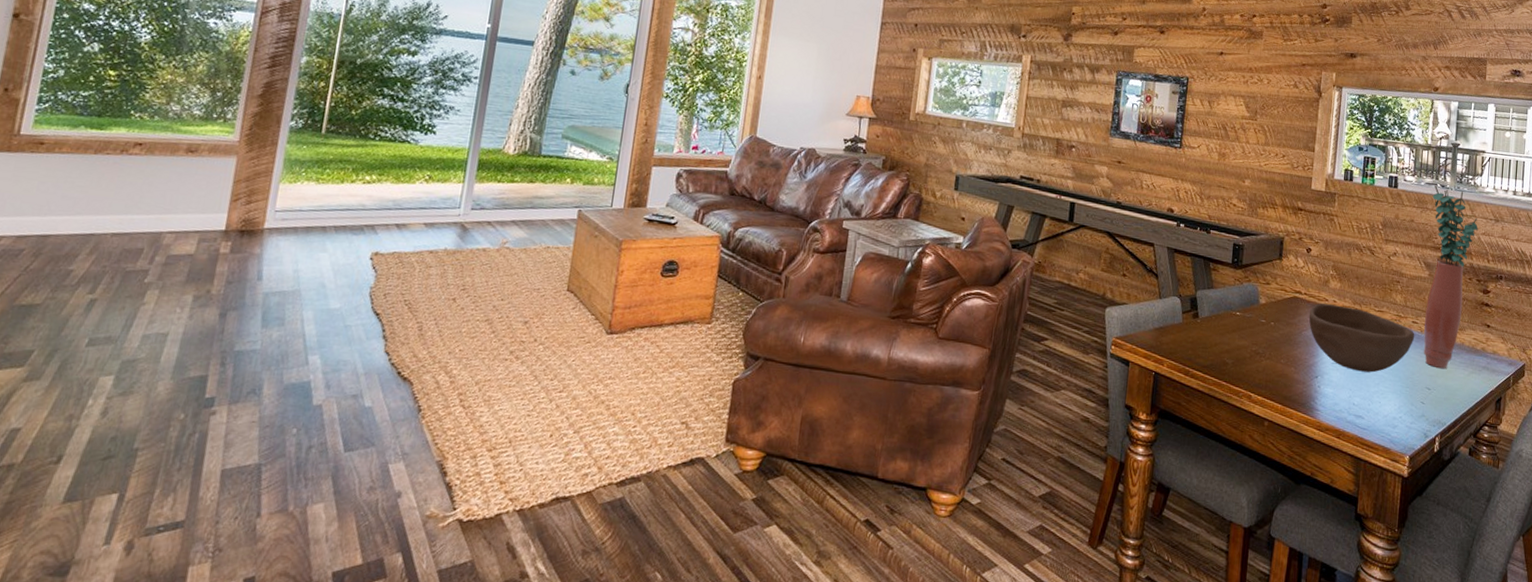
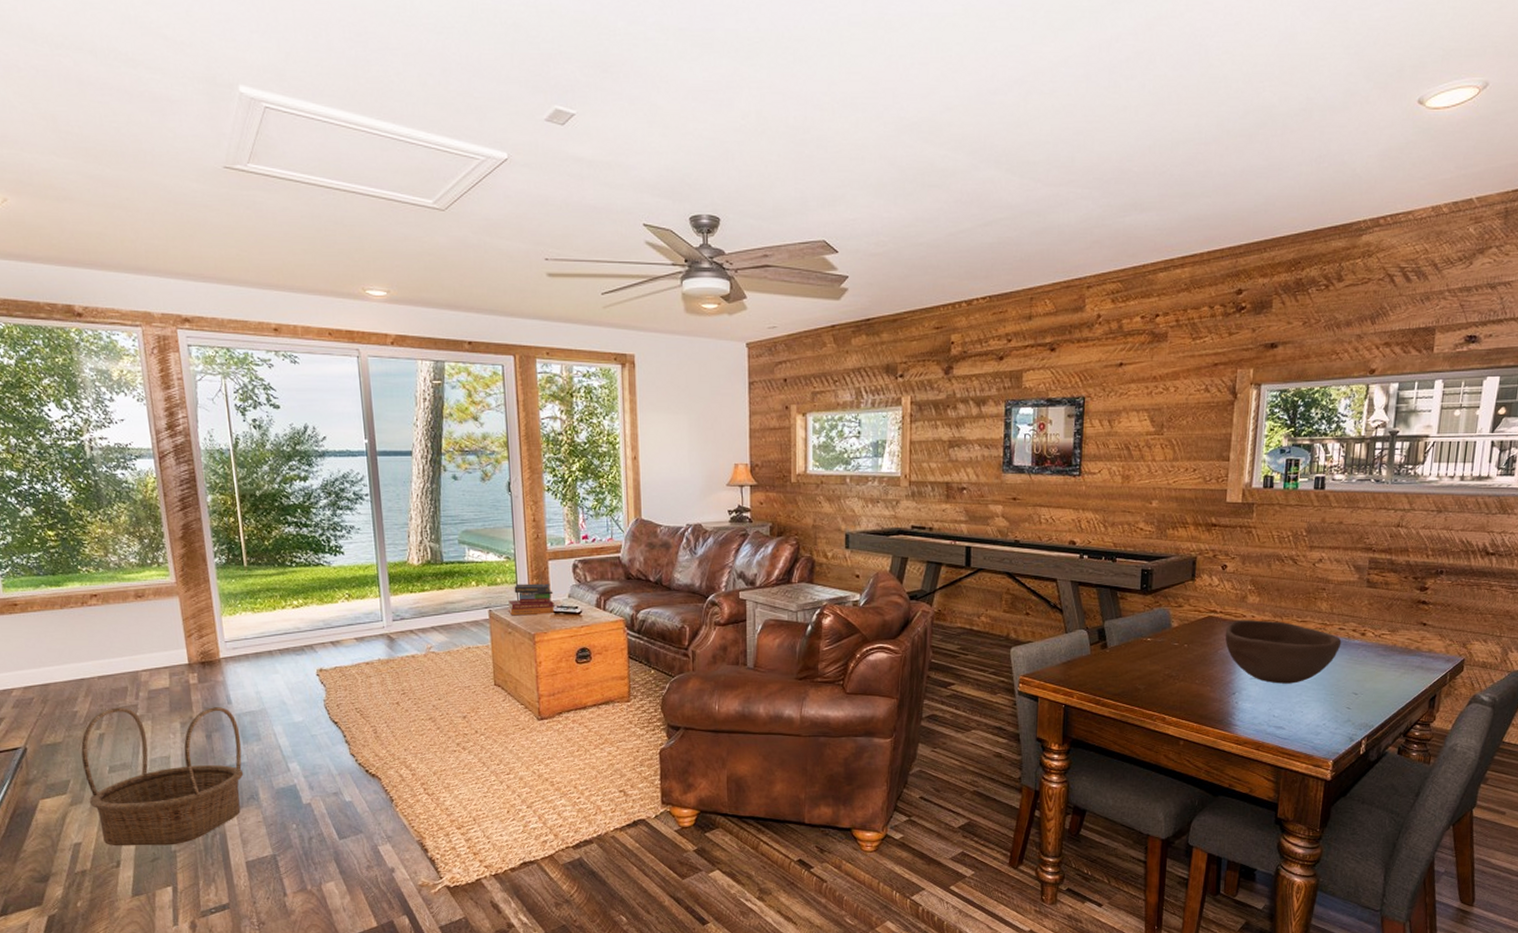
basket: none [48,270,262,442] -> present [81,707,244,846]
books: none [599,186,651,222] -> present [507,583,555,616]
vase: present [1423,185,1479,369] -> none [1351,480,1418,673]

